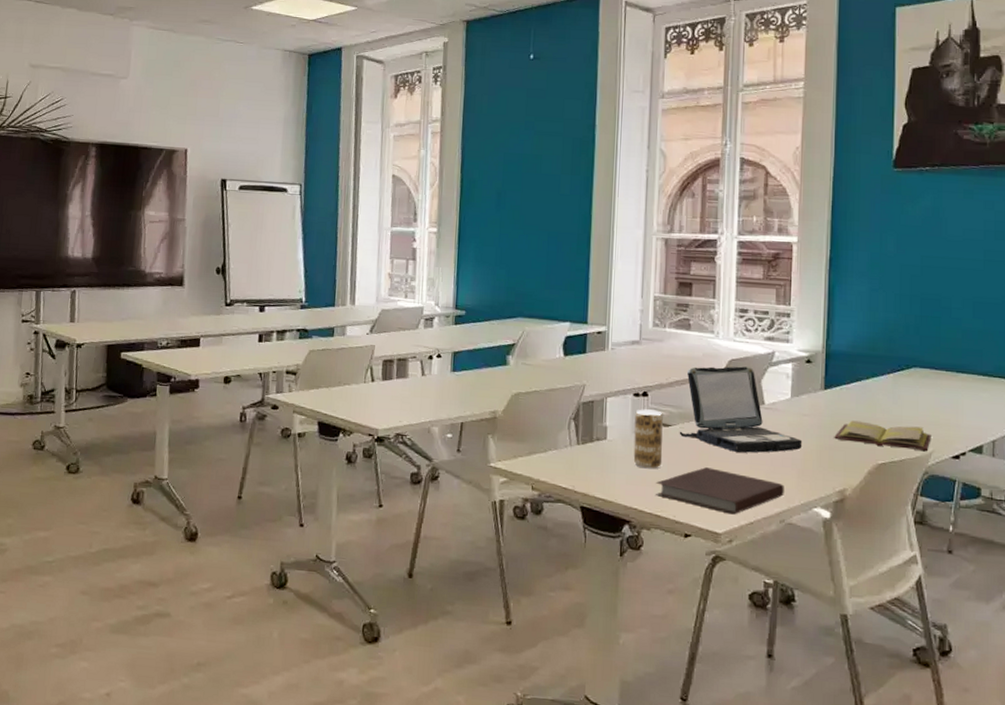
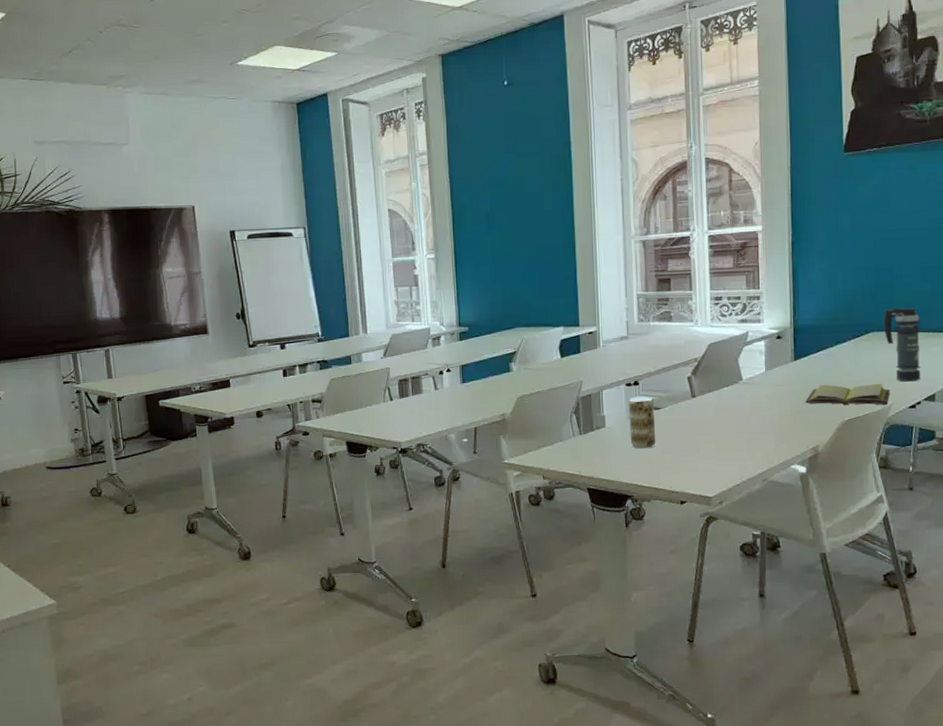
notebook: present [655,467,784,515] -> none [651,441,765,480]
laptop: present [679,366,803,453] -> none [669,348,778,425]
smoke grenade: none [927,344,969,429] -> present [883,308,921,382]

